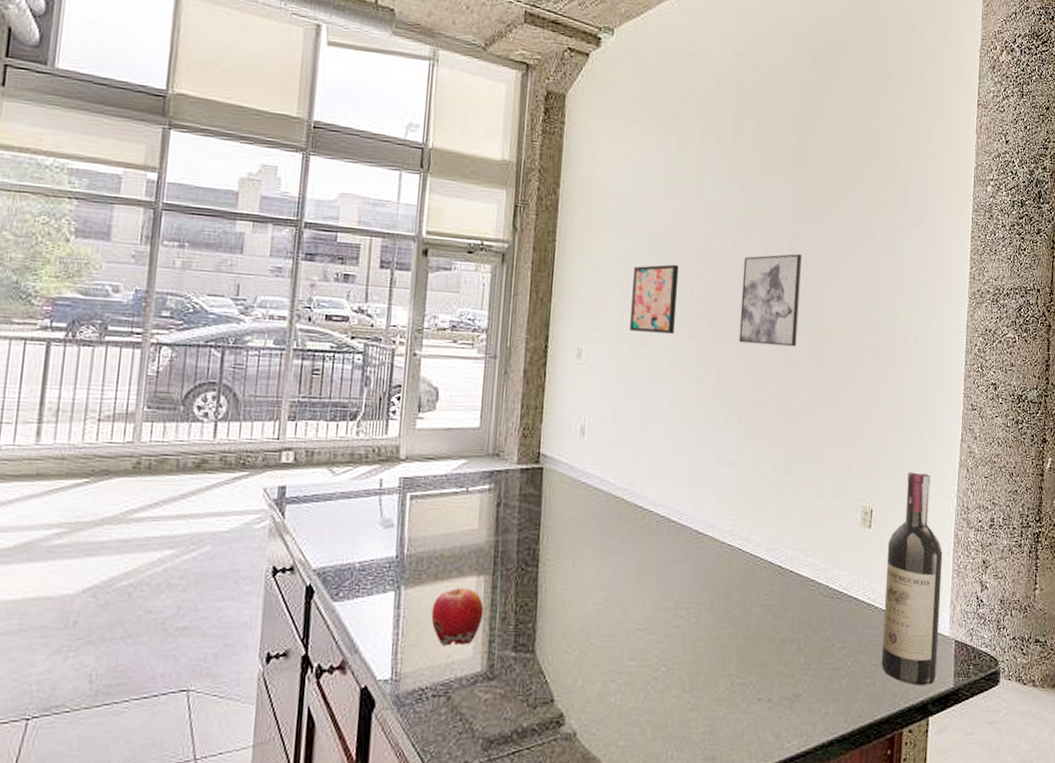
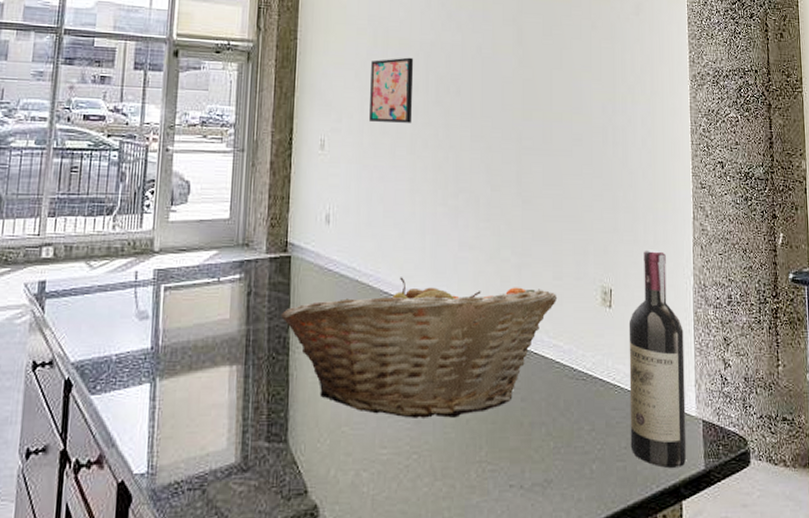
apple: present [431,588,484,646] -> none [186,378,237,438]
fruit basket: none [531,491,817,632] -> present [281,277,558,418]
wall art: present [738,254,802,347] -> none [473,44,529,132]

